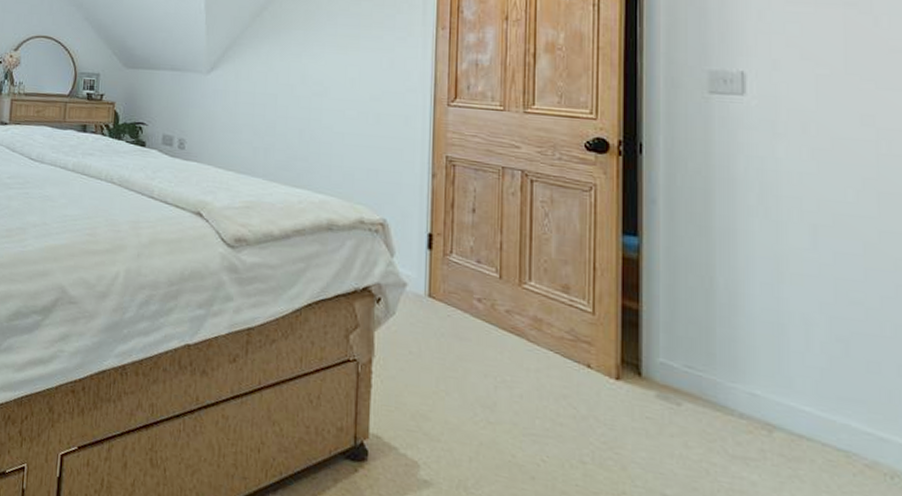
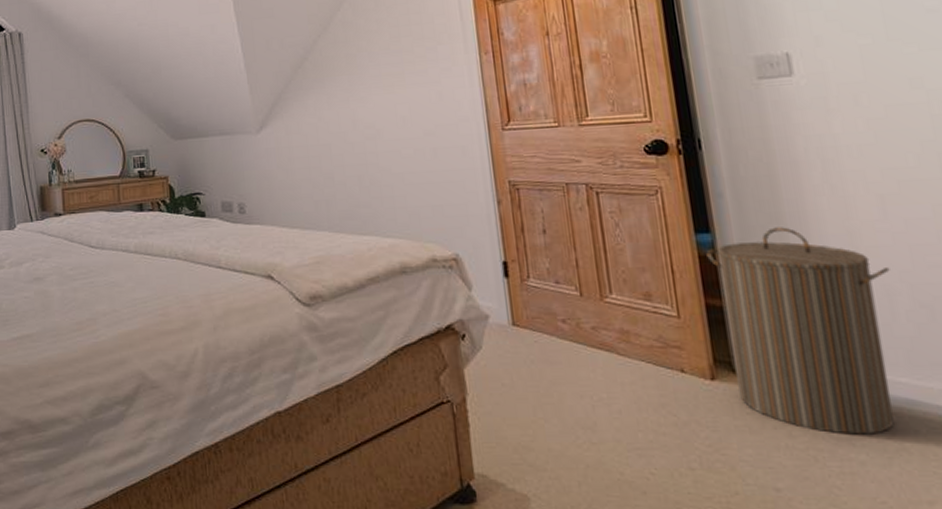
laundry hamper: none [631,240,811,458] -> present [706,227,894,435]

